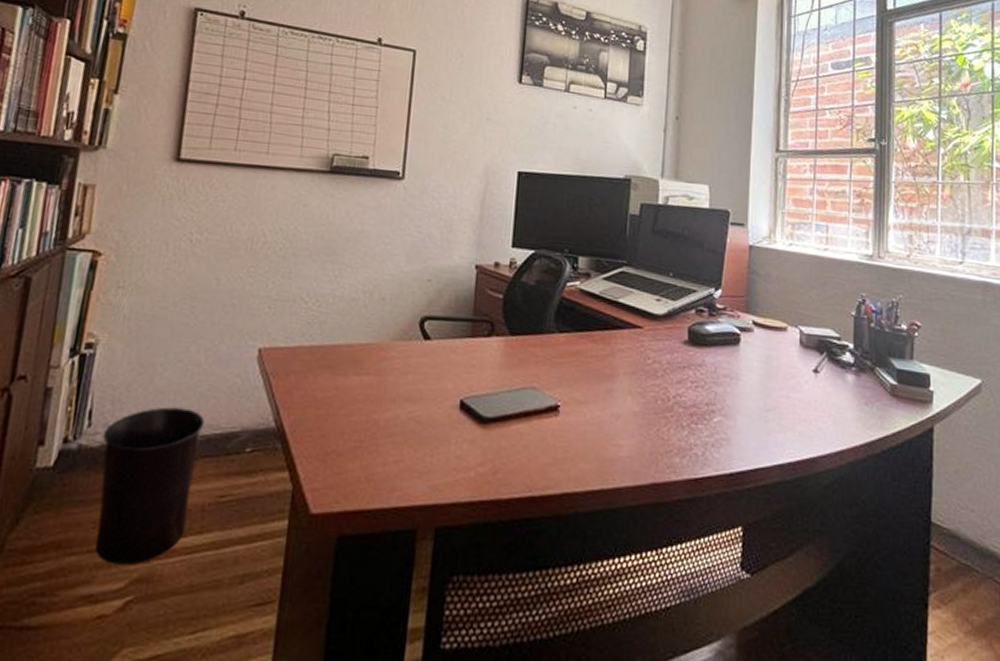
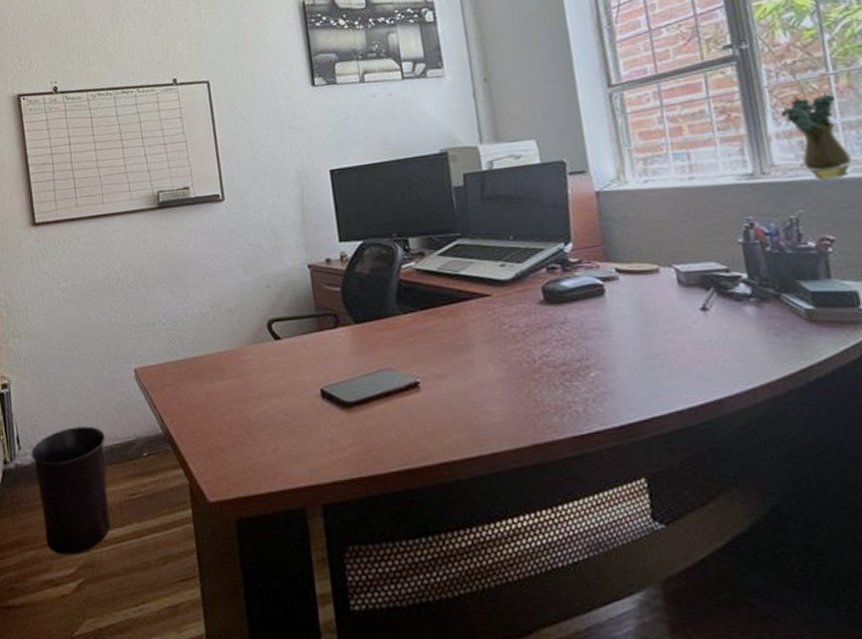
vase: none [901,195,943,272] -> present [781,92,852,179]

